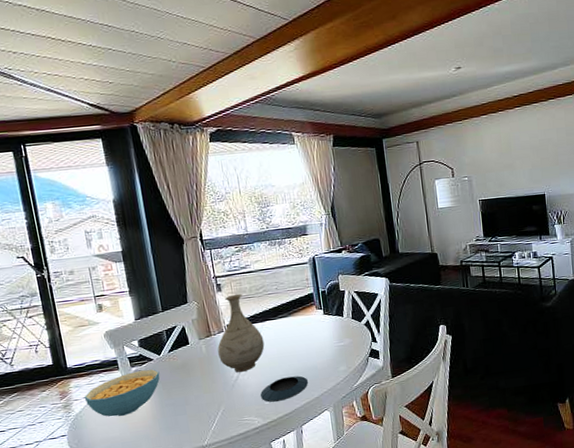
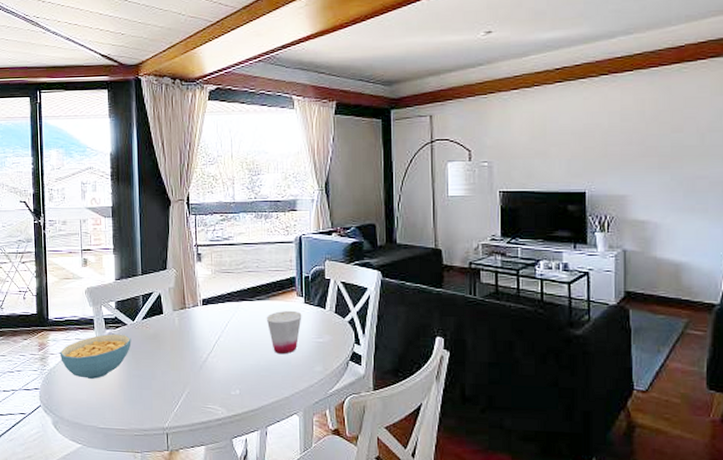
vase: present [217,293,265,373] -> none [190,266,238,354]
saucer: present [260,376,309,403] -> none [227,368,280,395]
cup: none [290,322,323,362] -> present [266,311,302,355]

